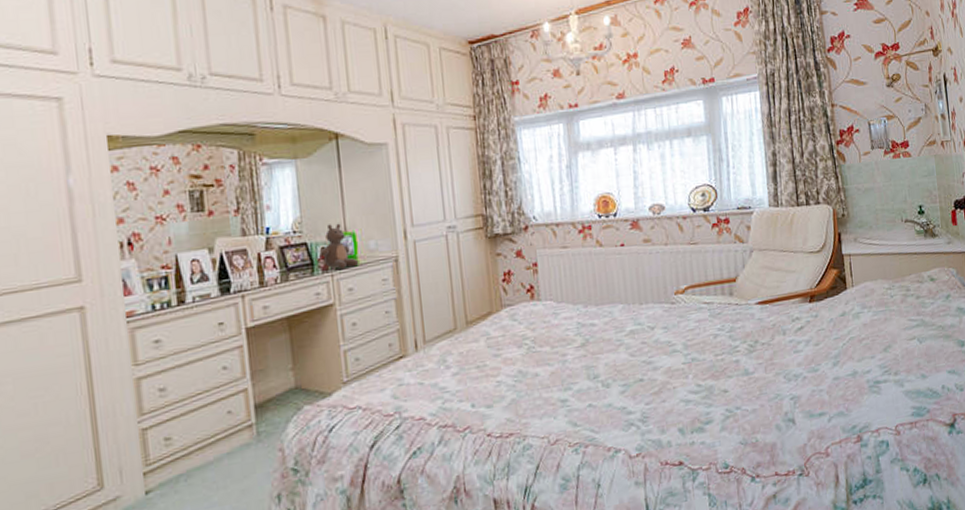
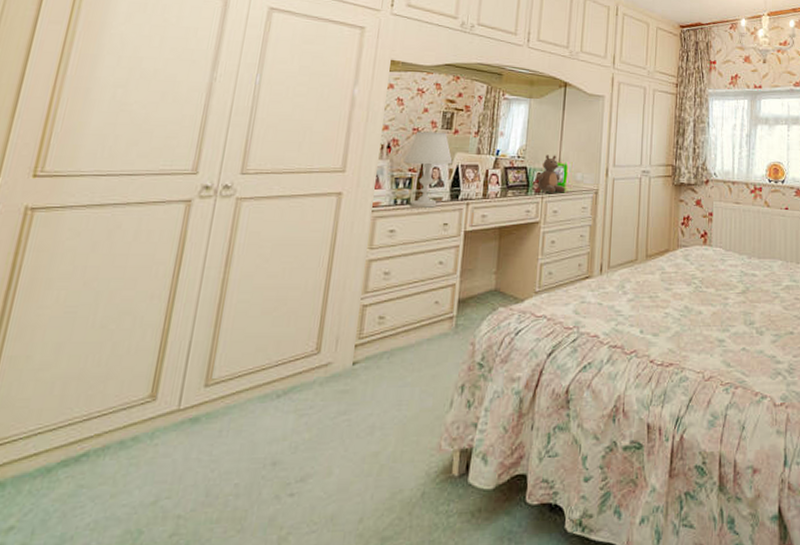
table lamp: none [152,215,214,312] -> present [403,131,453,209]

